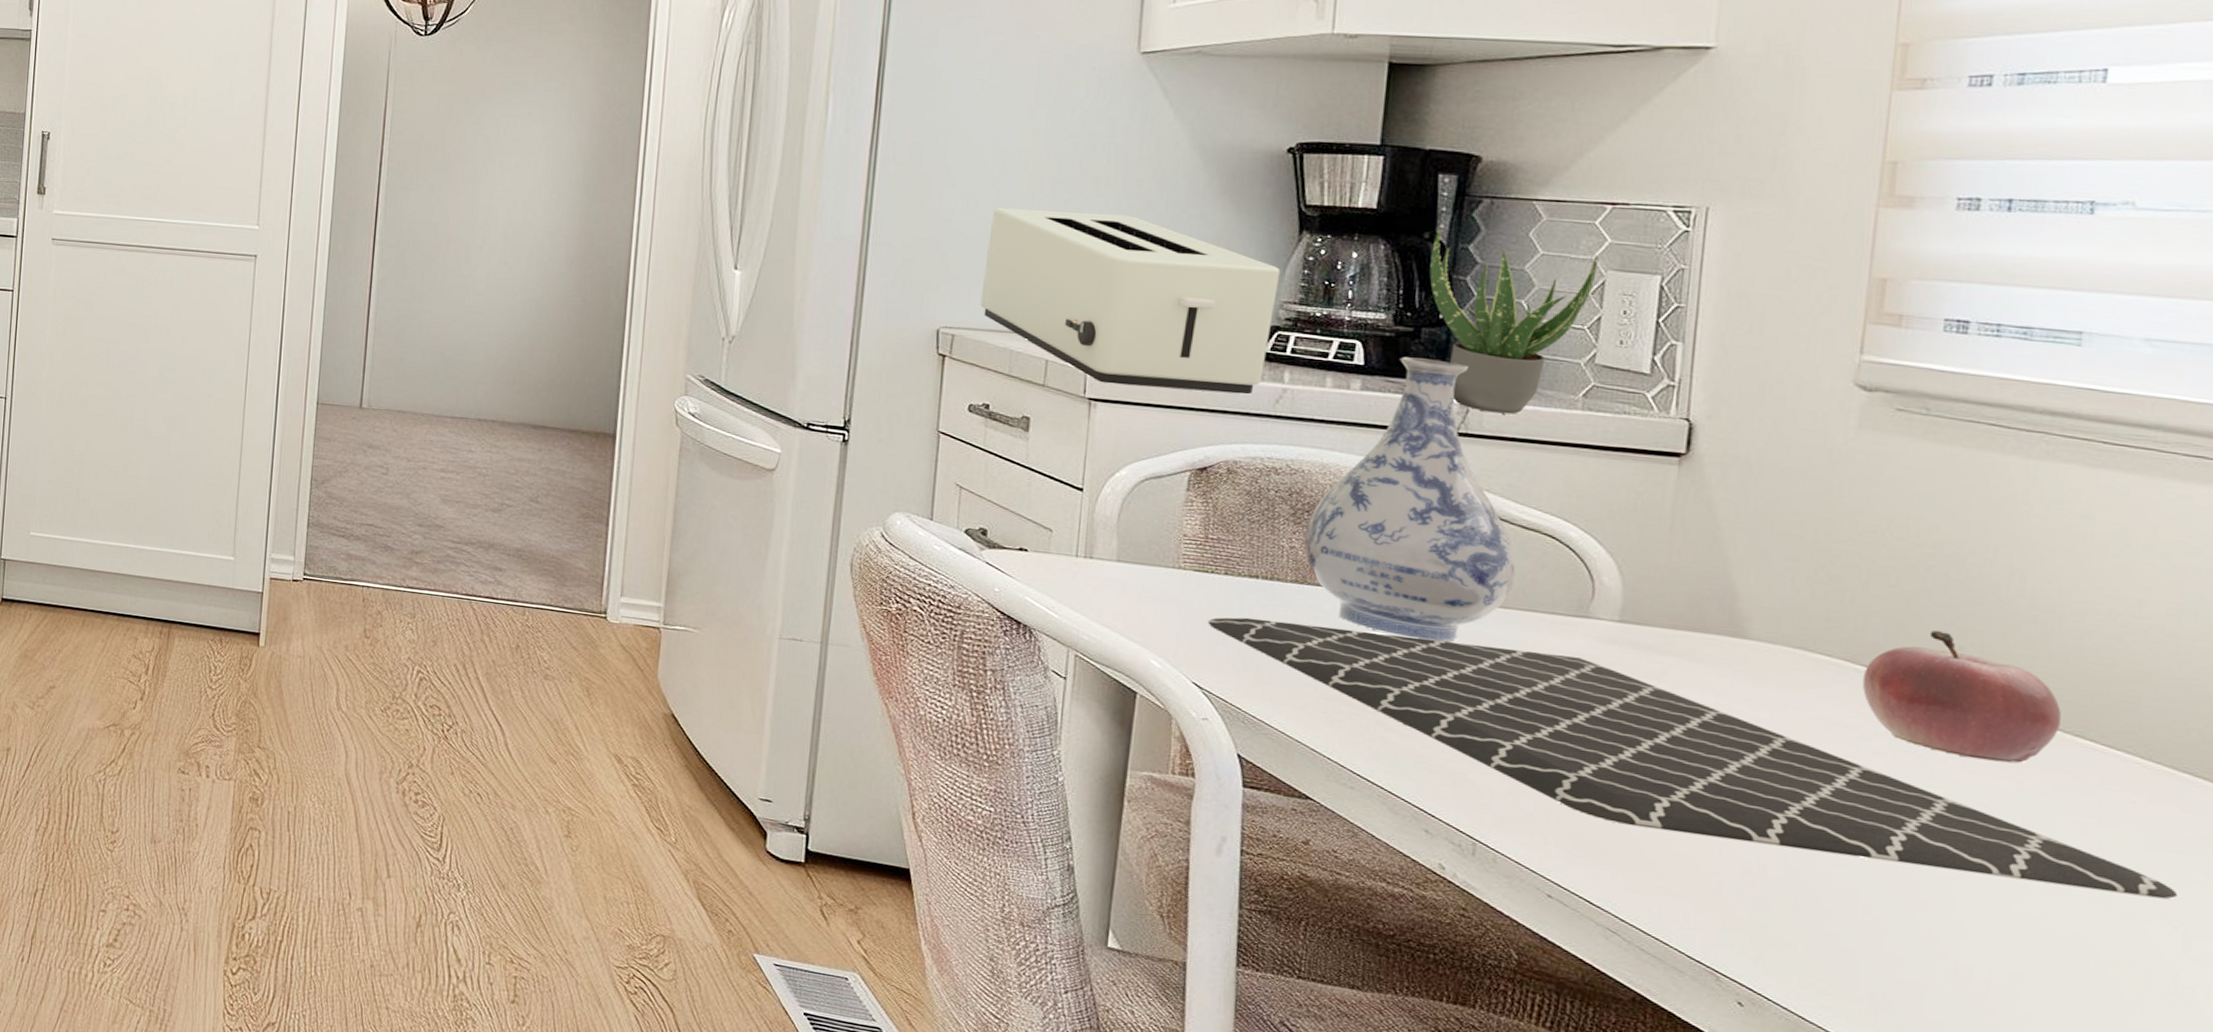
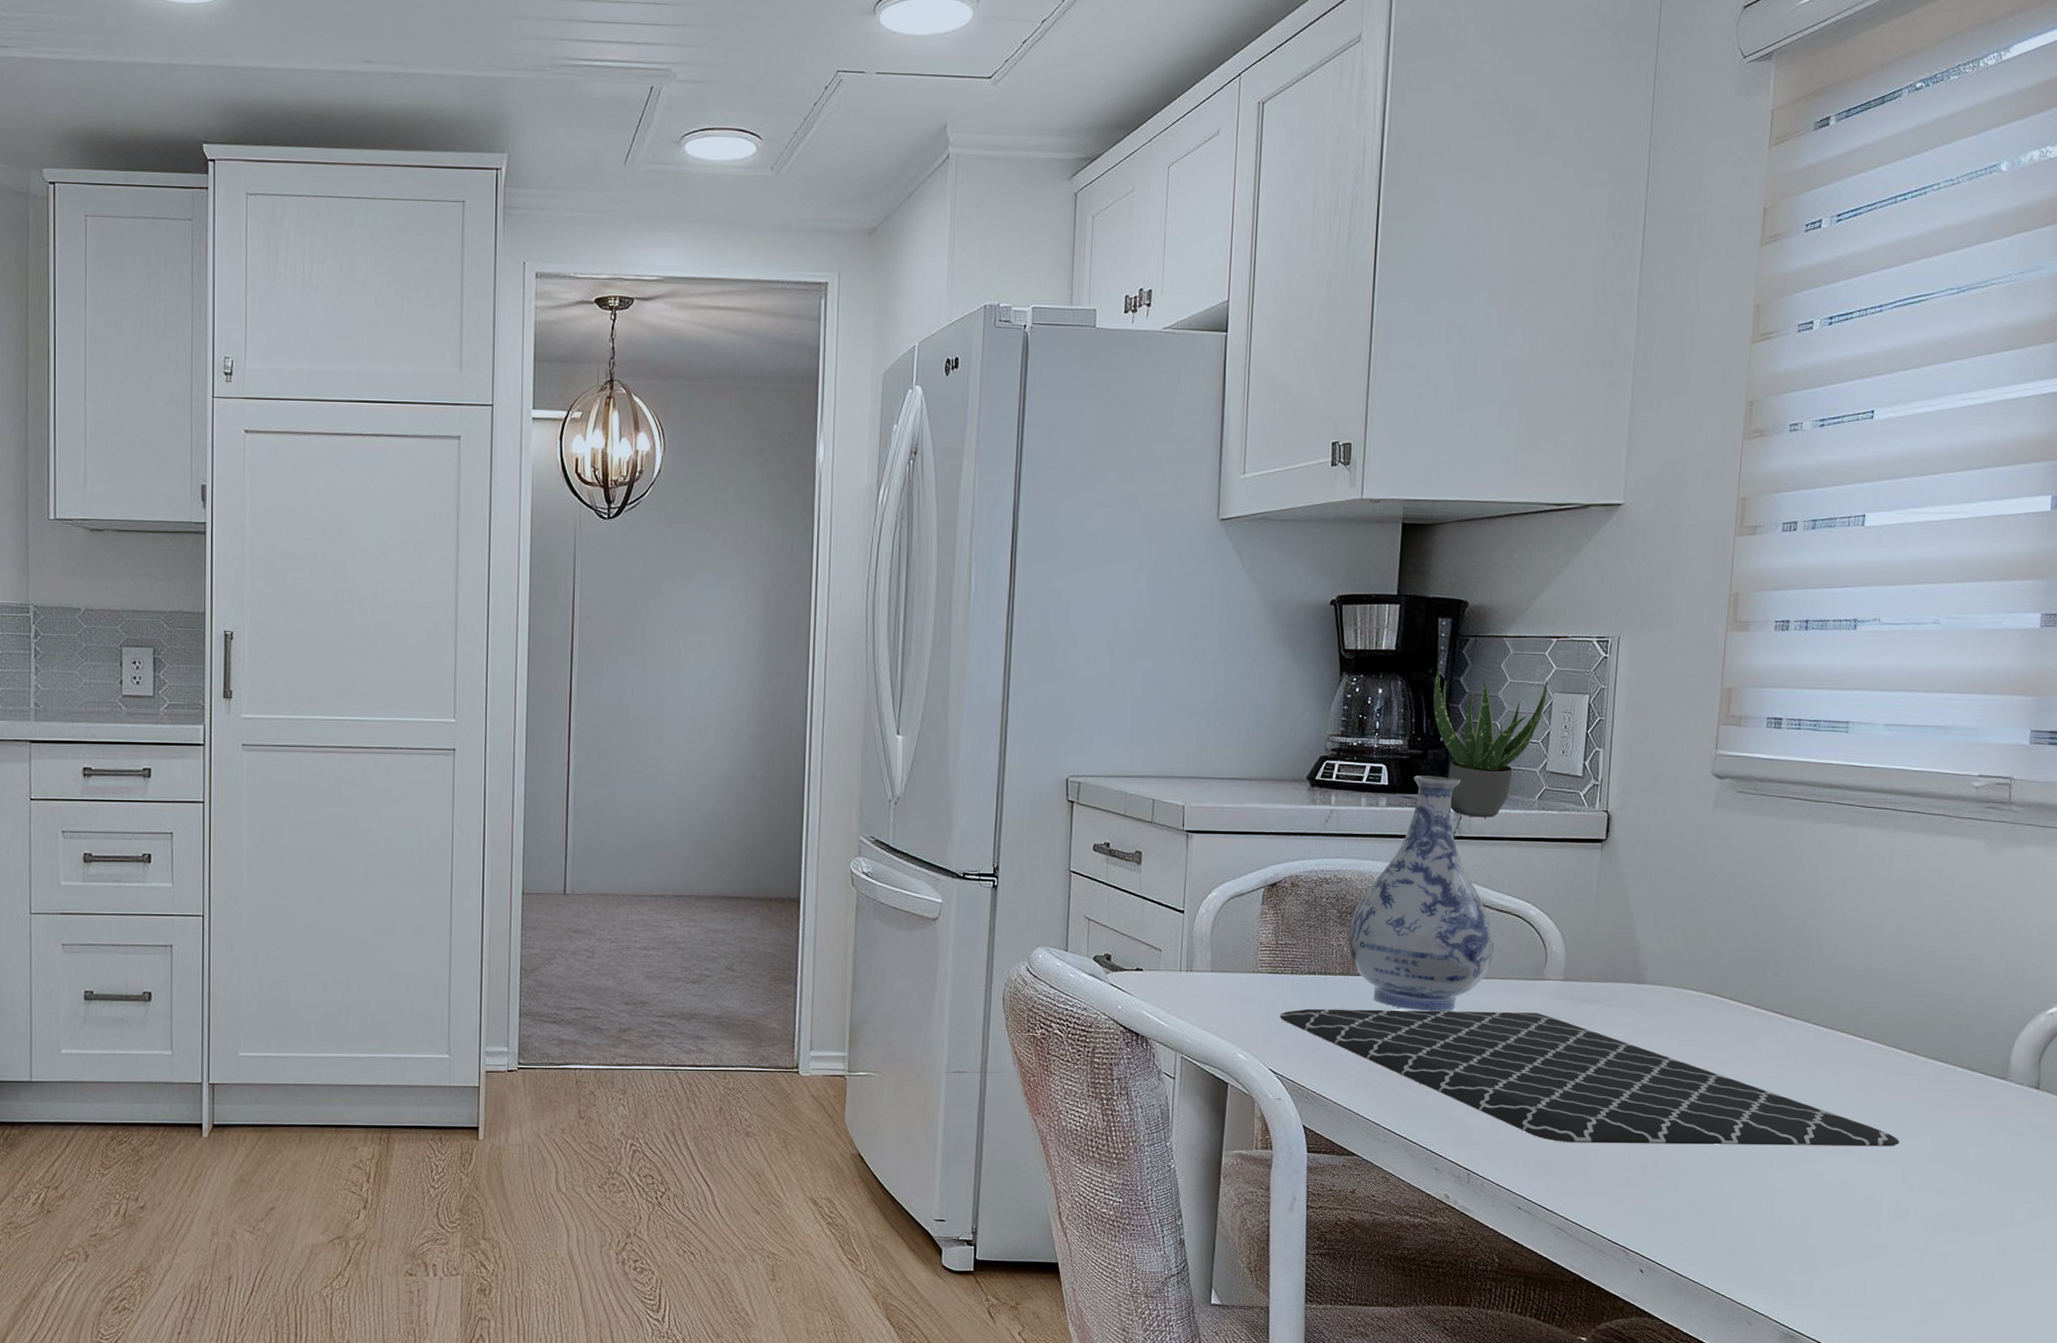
toaster: present [980,208,1281,395] -> none [1100,664,1327,817]
fruit: present [1861,629,2061,763] -> none [1716,962,1835,1059]

